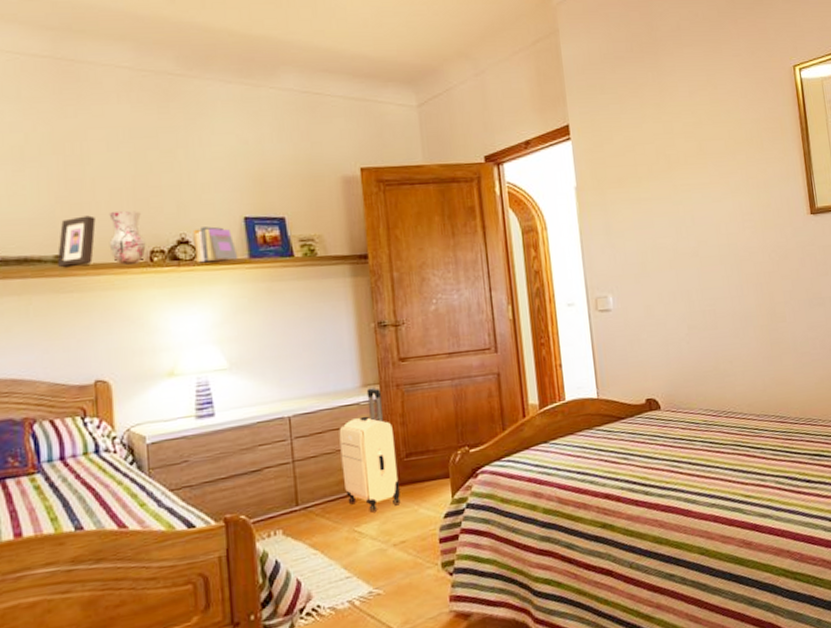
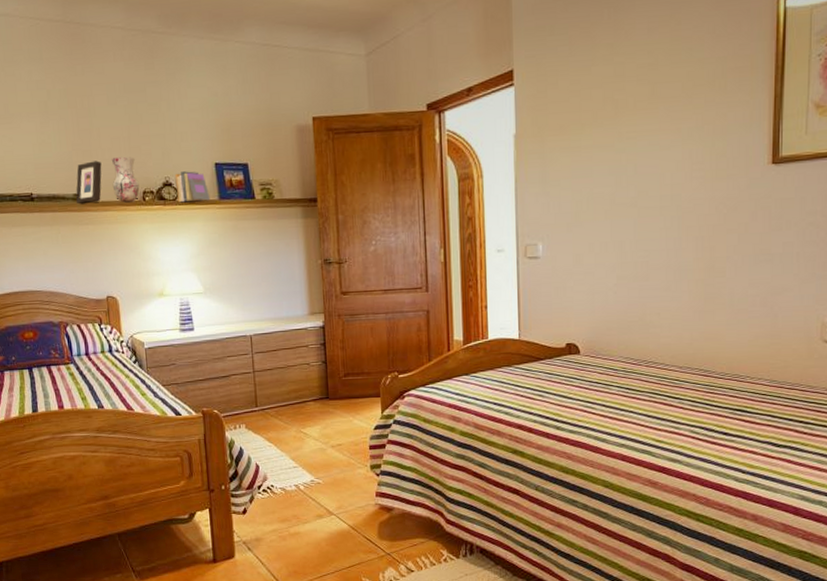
suitcase: present [339,386,401,513] -> none [290,315,339,419]

